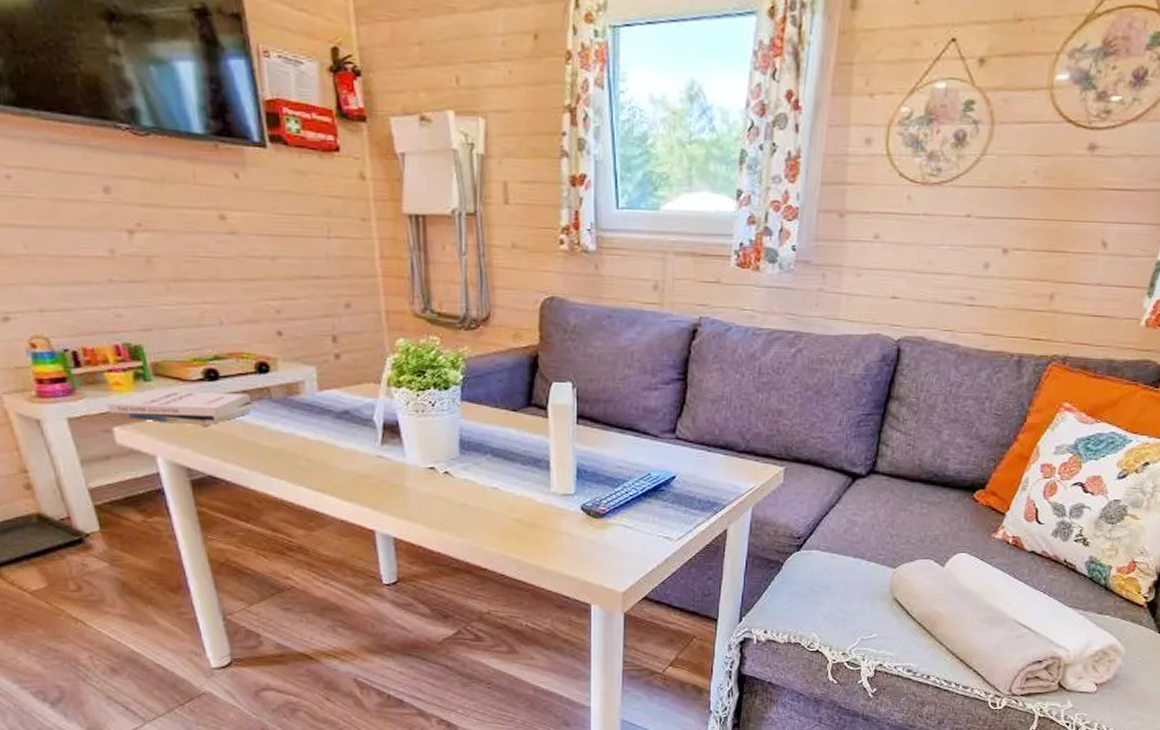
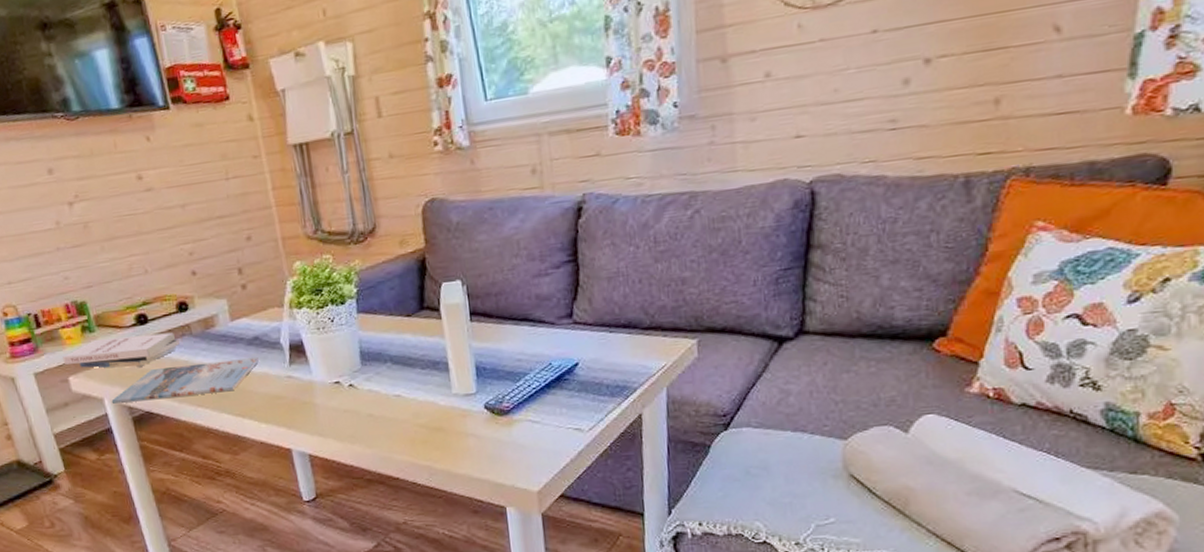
magazine: none [166,430,347,465] -> present [111,357,259,404]

